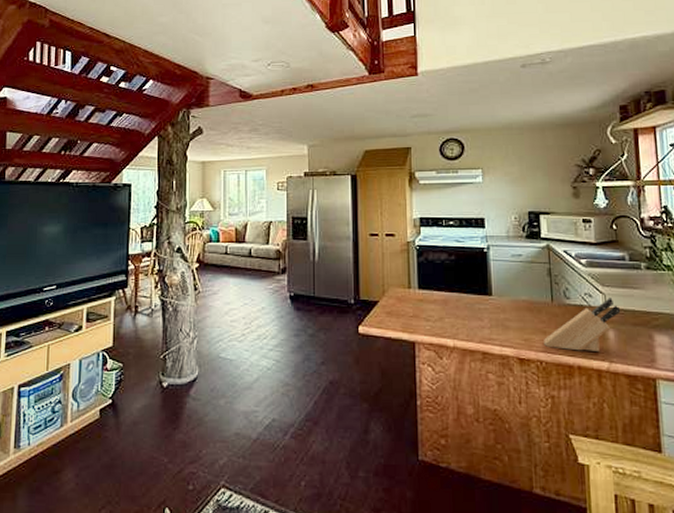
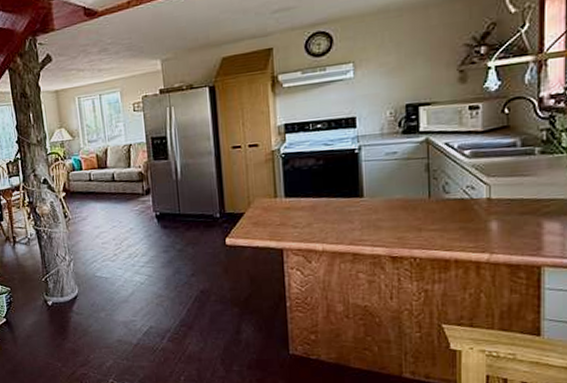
knife block: present [544,298,621,351] -> none [419,188,507,245]

